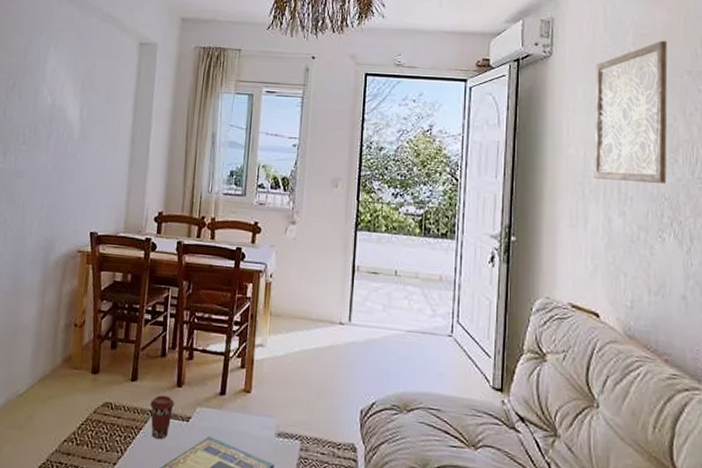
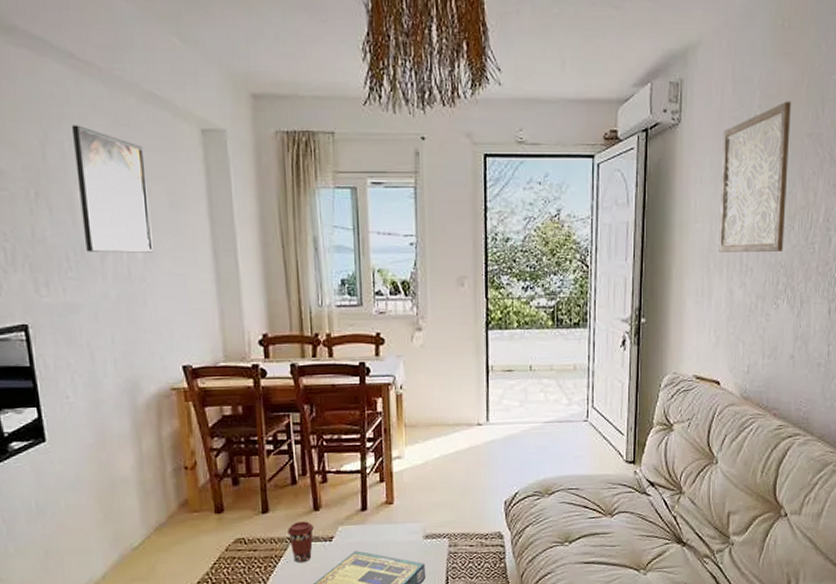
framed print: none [38,35,95,135] -> present [71,125,153,253]

